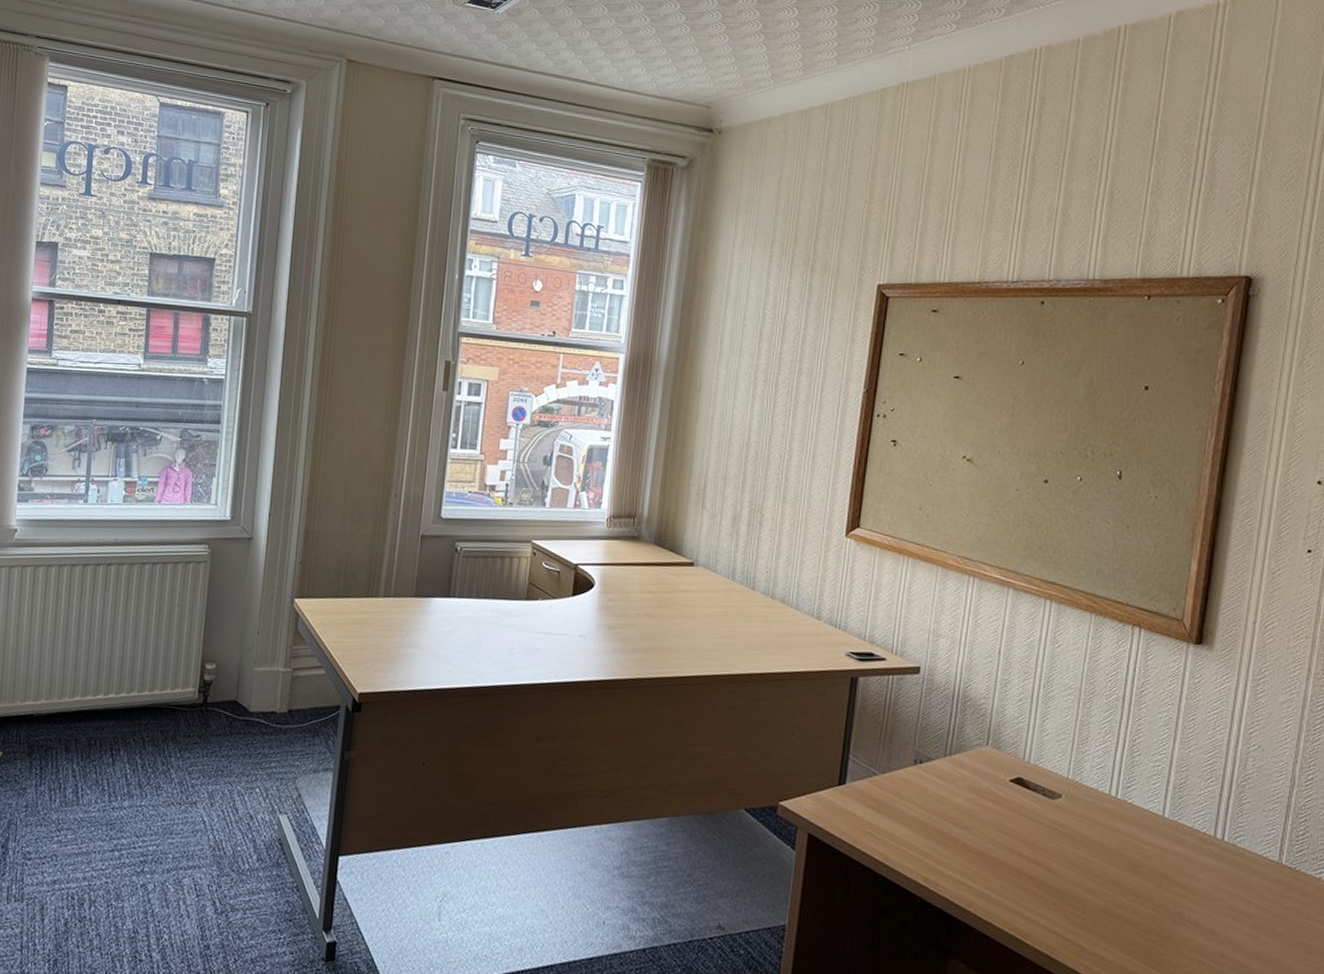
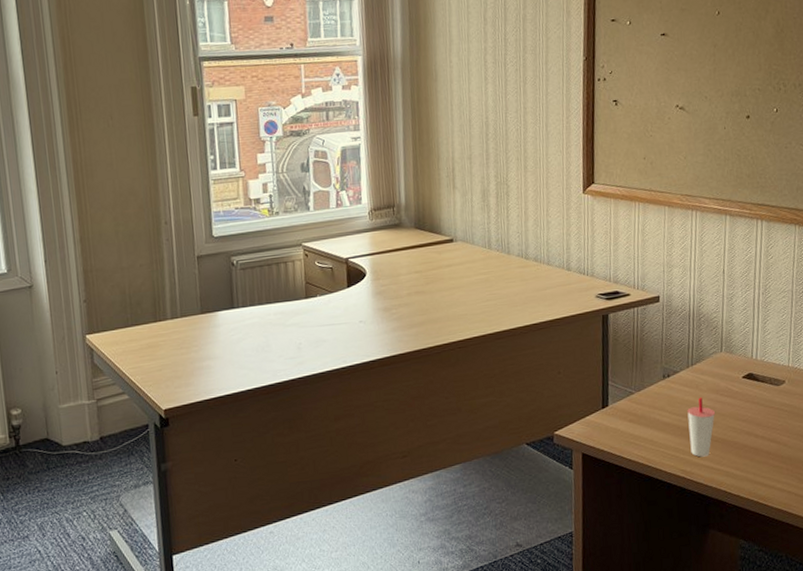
cup: none [938,795,973,868] -> present [687,397,716,457]

